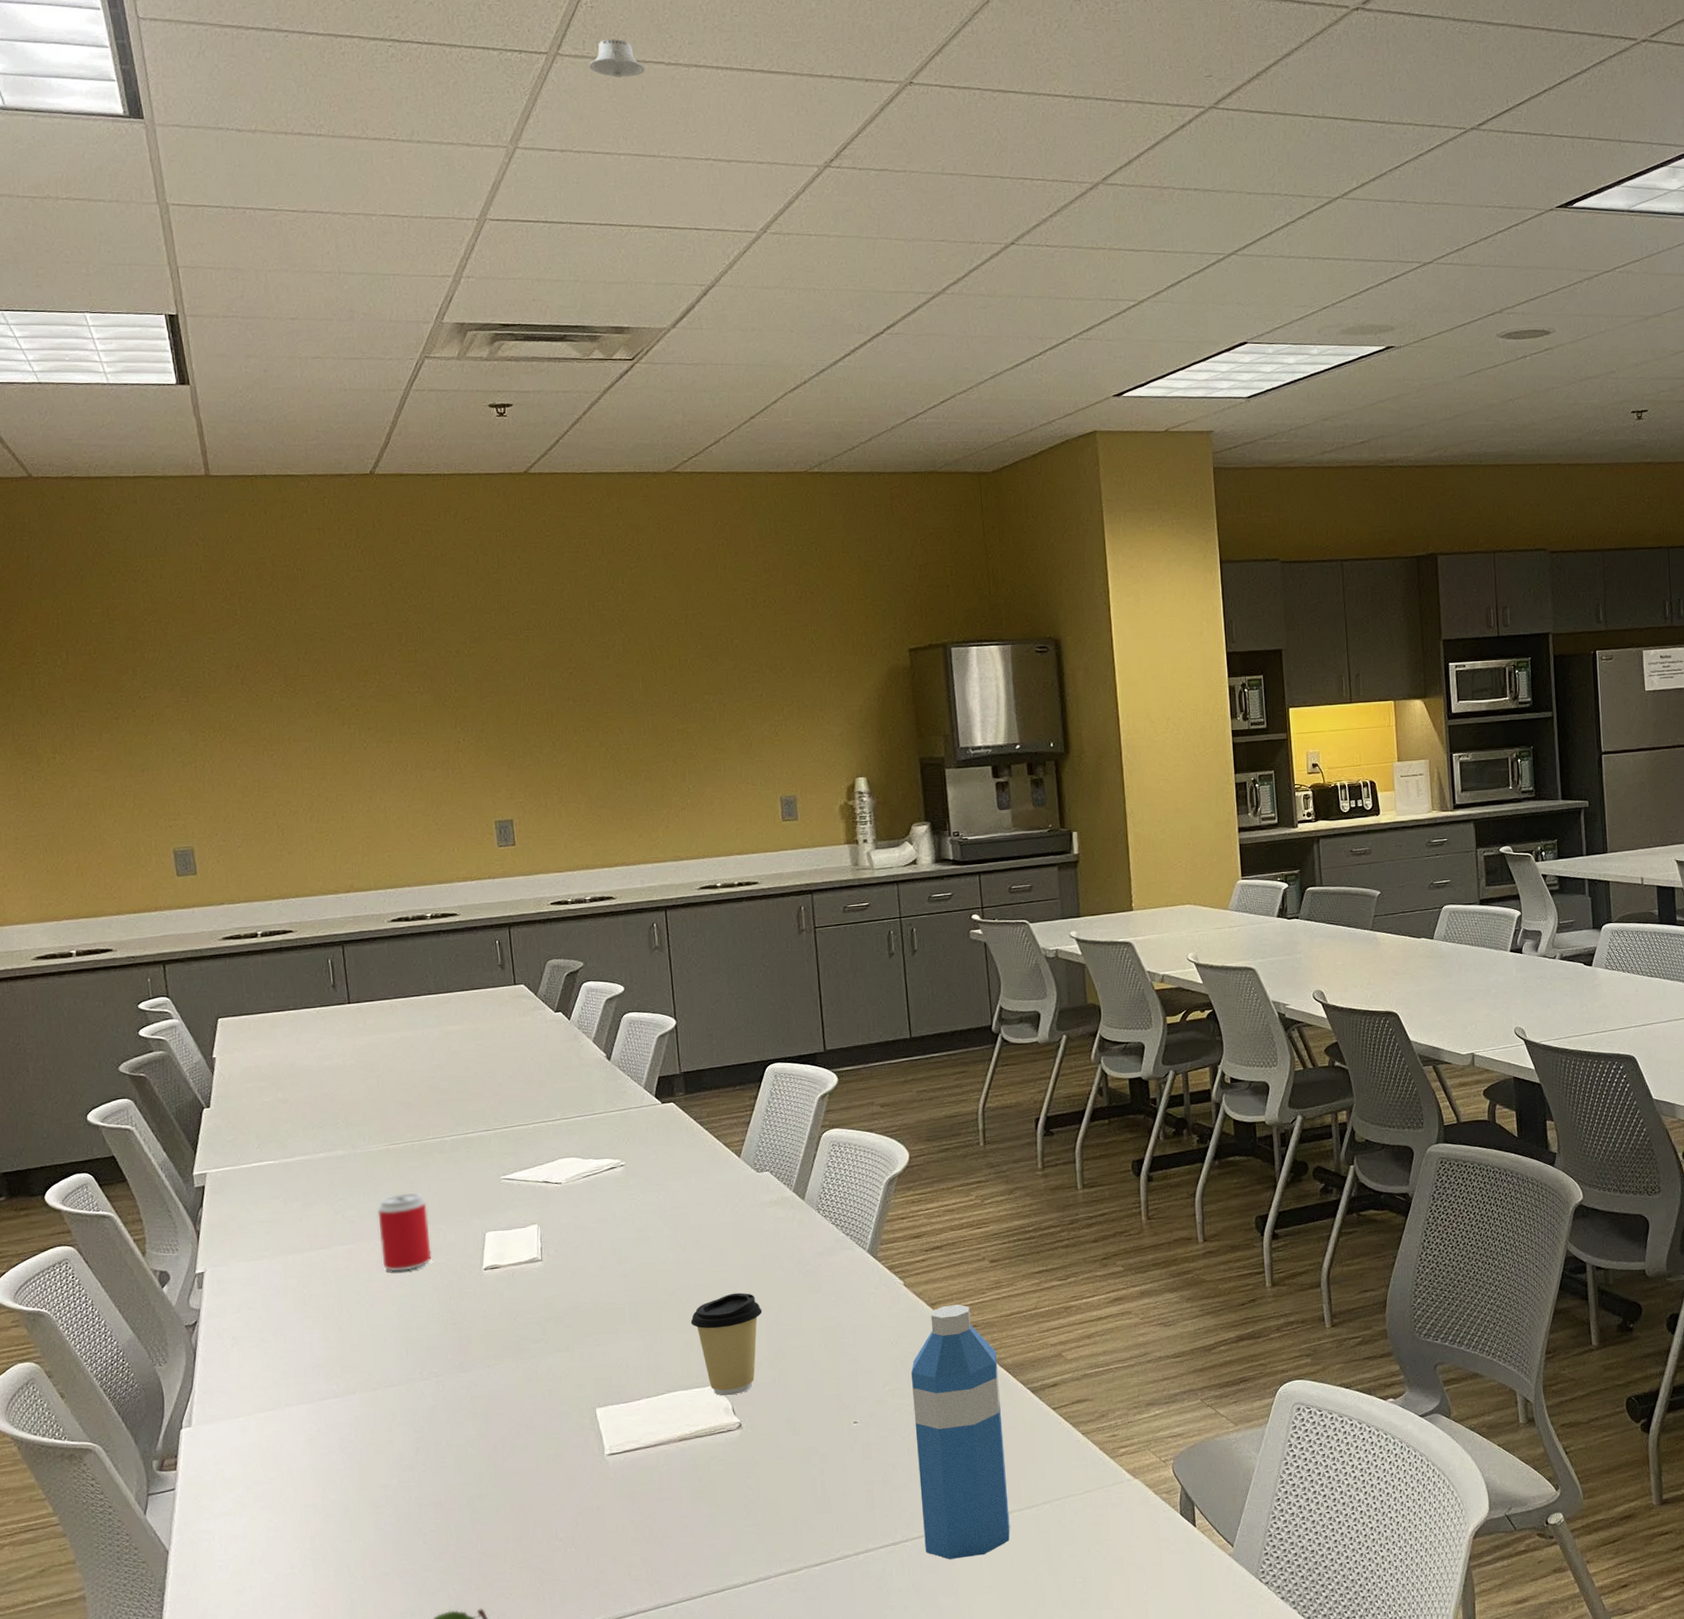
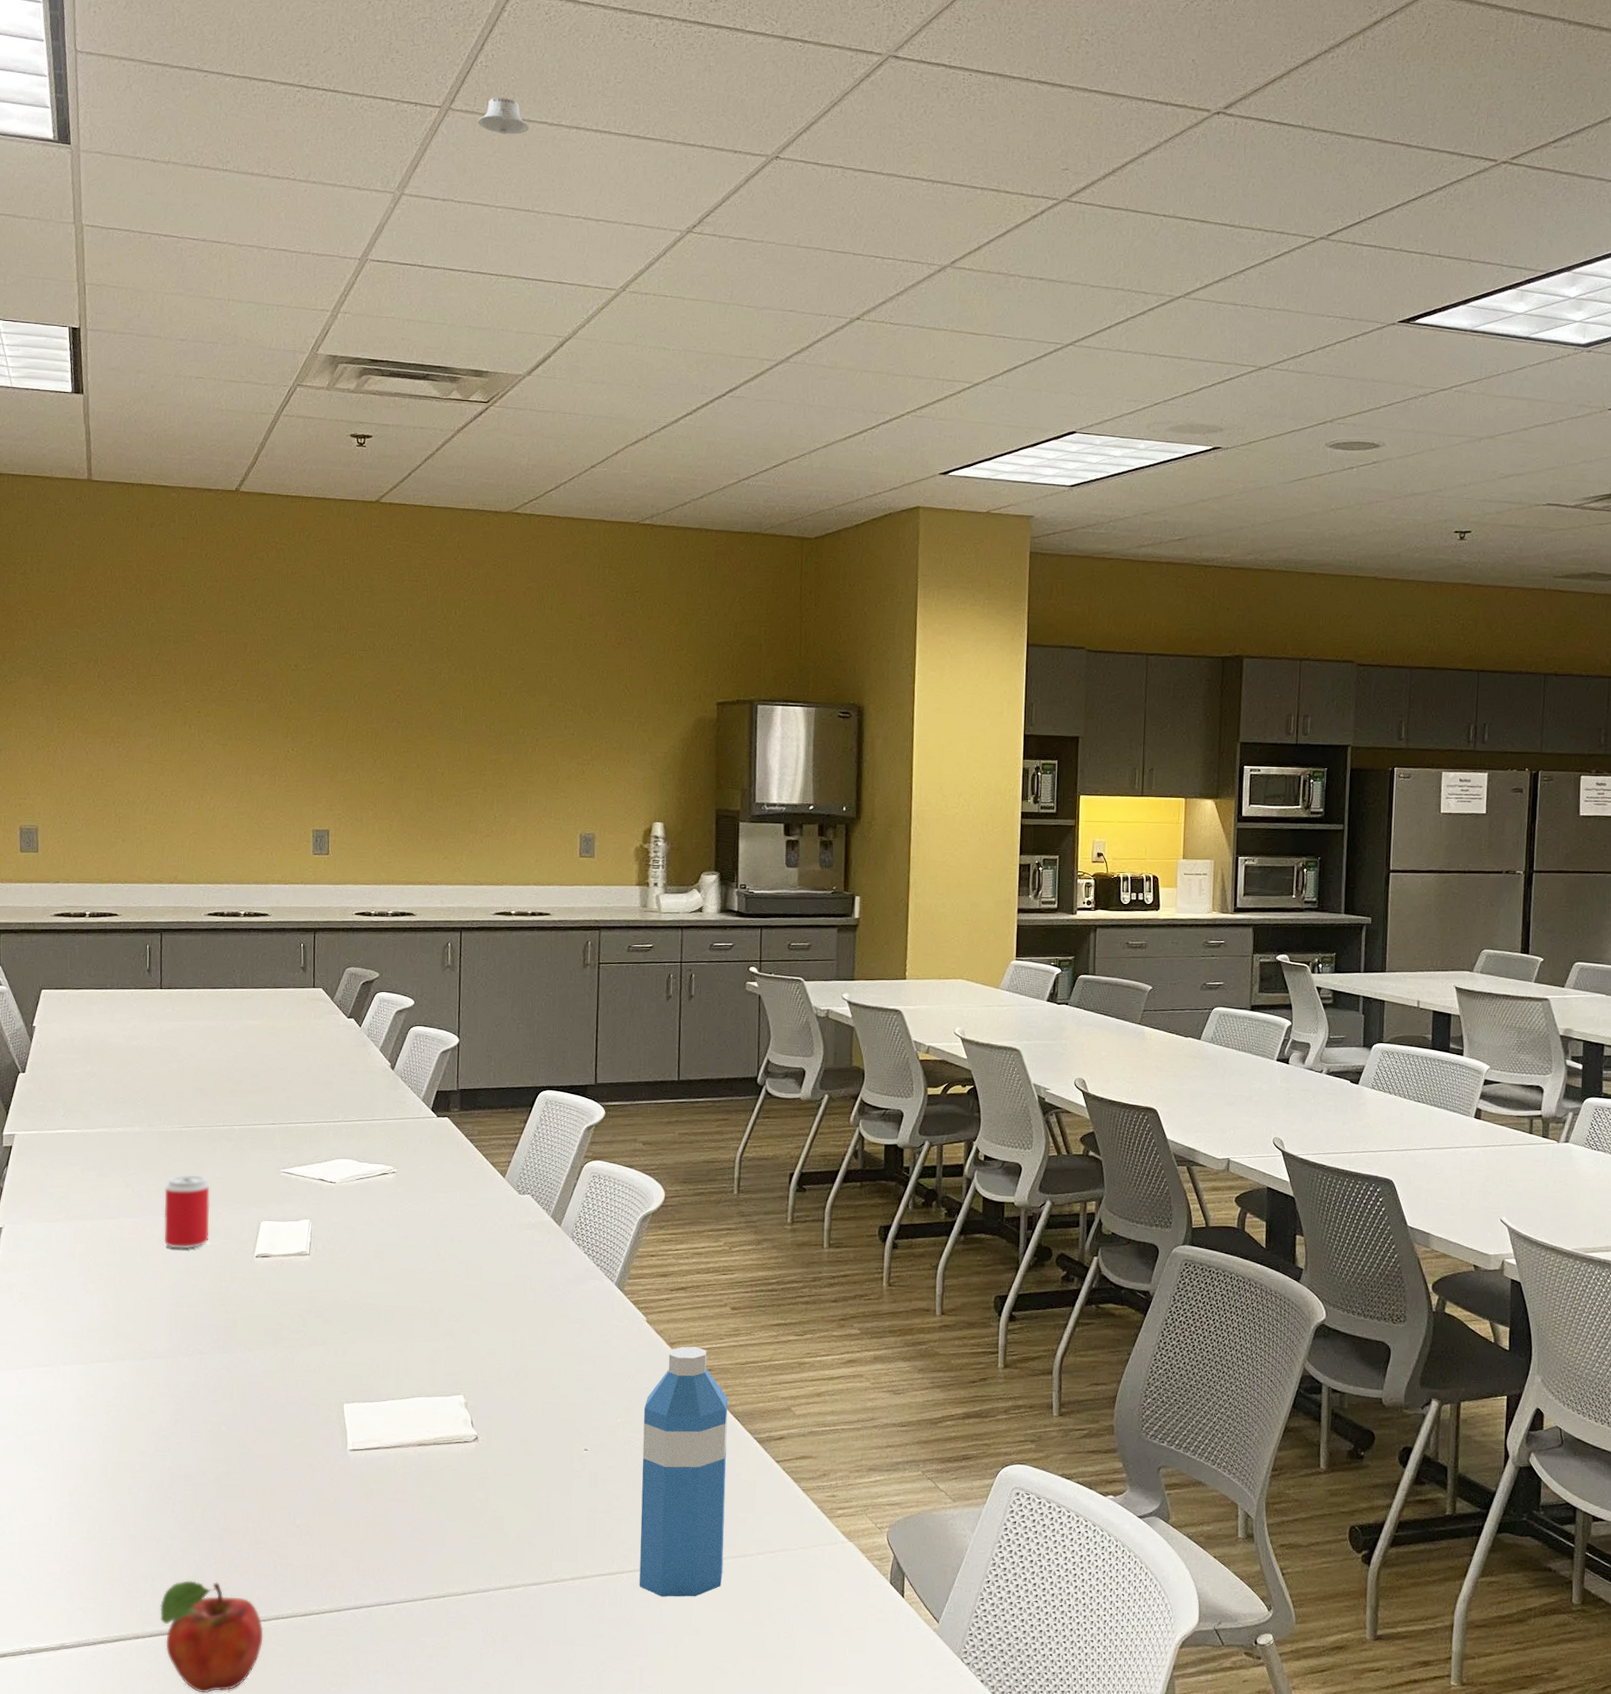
coffee cup: present [690,1292,762,1396] -> none [441,1308,510,1408]

